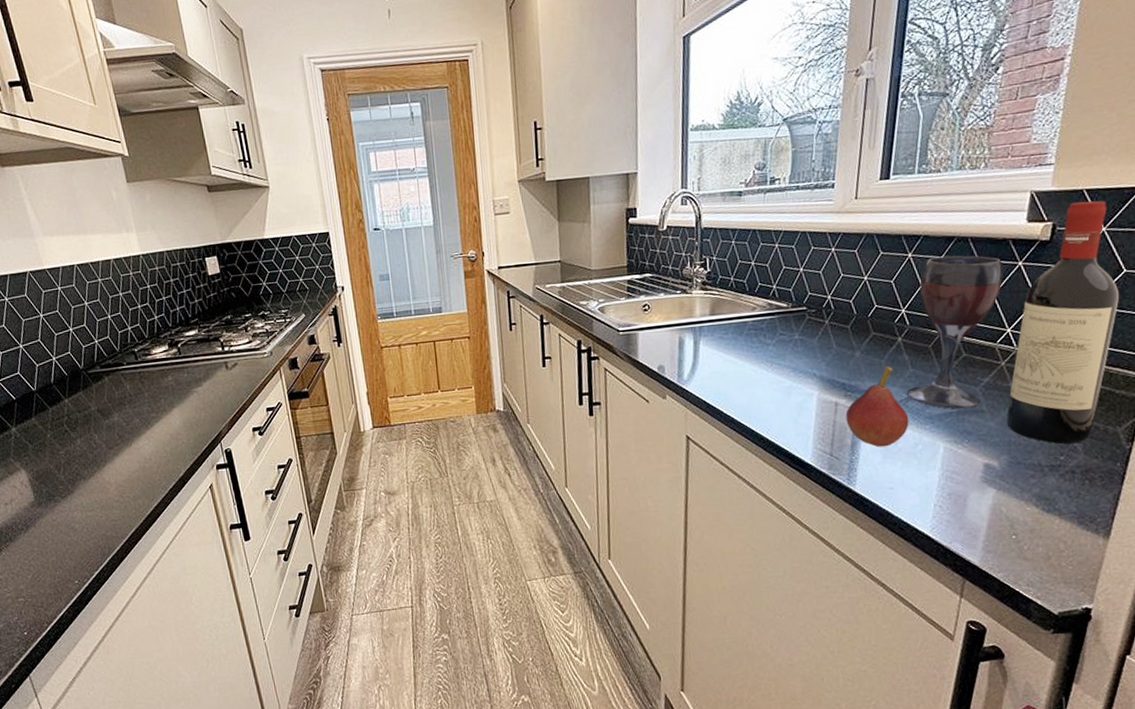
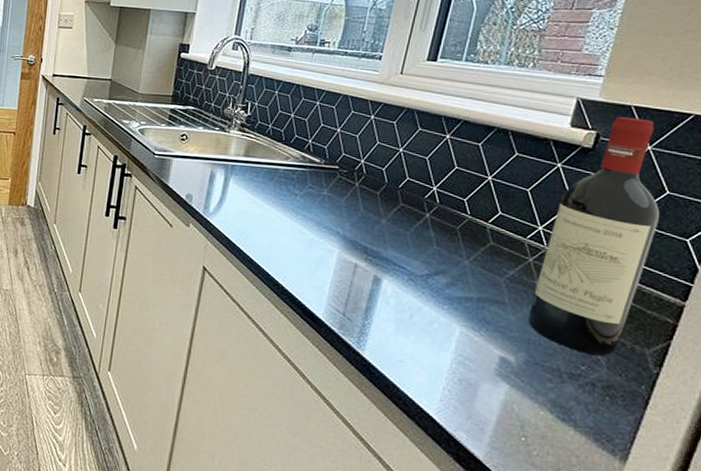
fruit: present [845,365,909,447] -> none [363,238,428,319]
cup: present [907,255,1004,410] -> none [429,143,541,298]

